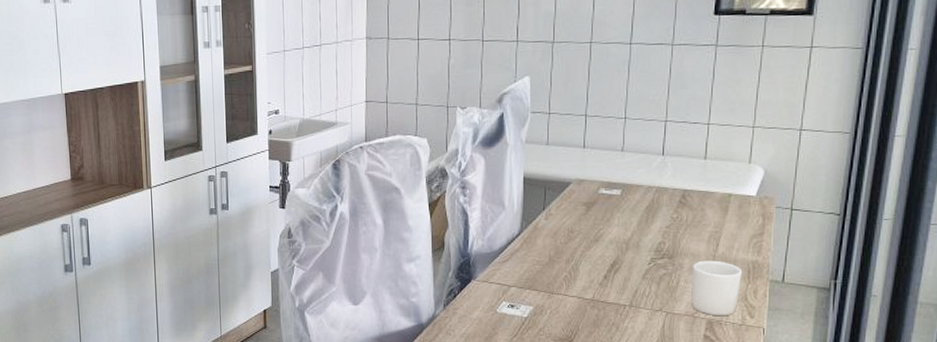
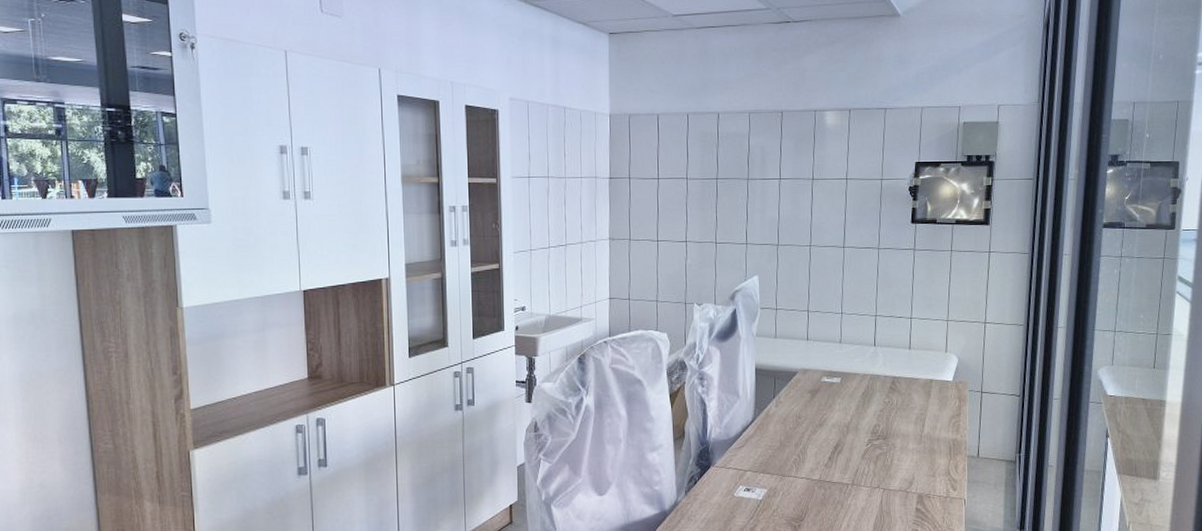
mug: present [691,260,743,316] -> none [903,440,945,491]

